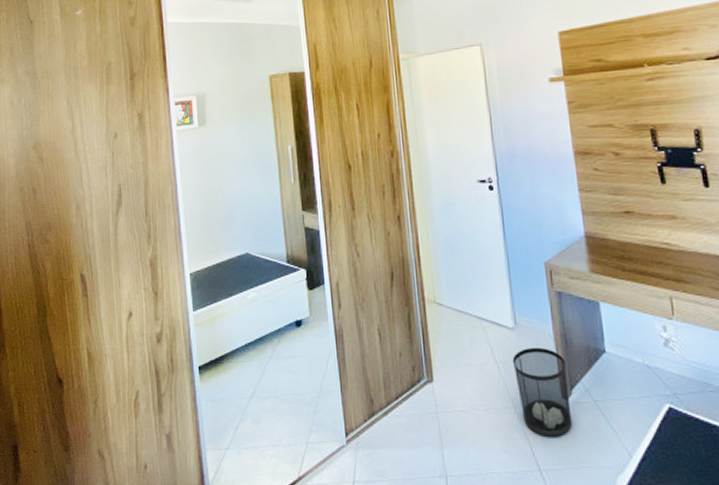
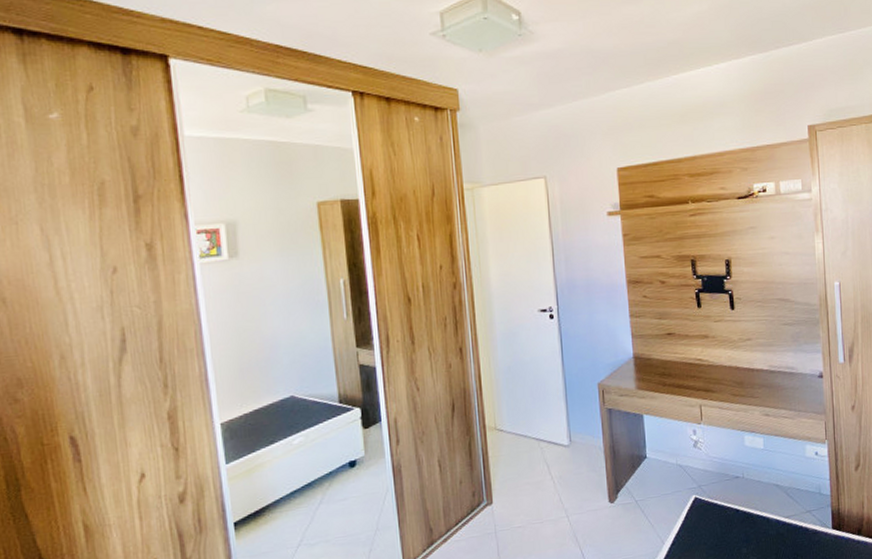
waste bin: present [512,347,573,437] -> none [566,460,617,538]

